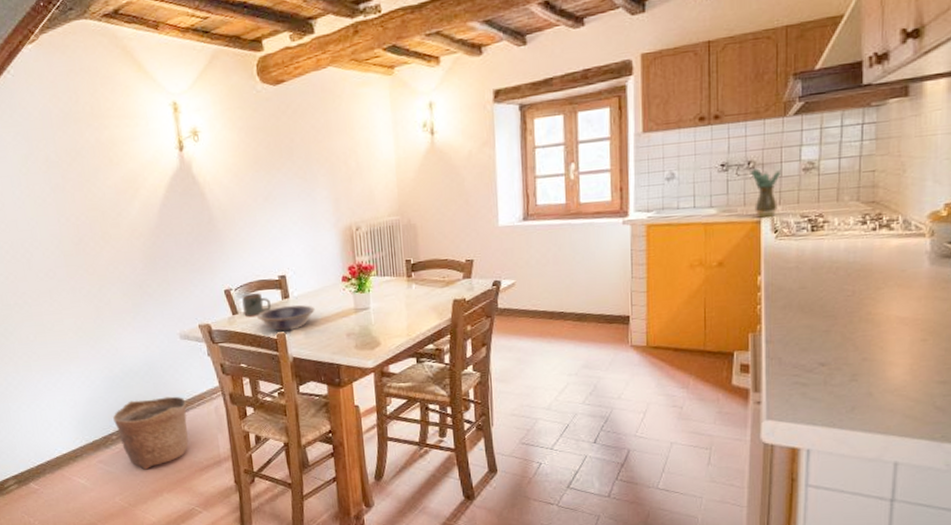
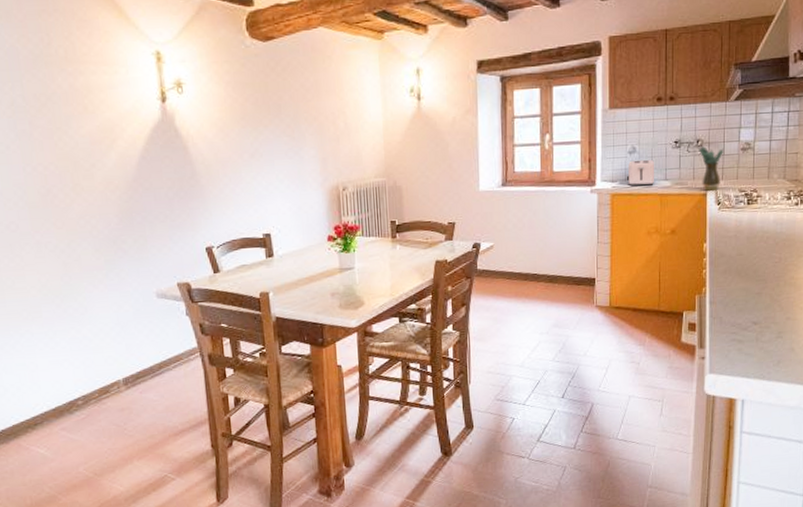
basket: present [113,396,189,470] -> none [79,358,163,437]
mug: present [242,292,271,318] -> none [224,250,254,276]
bowl: present [257,304,315,331] -> none [240,263,300,290]
toaster: none [664,185,697,216] -> present [626,159,654,187]

